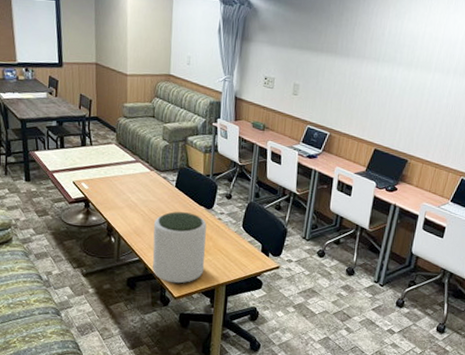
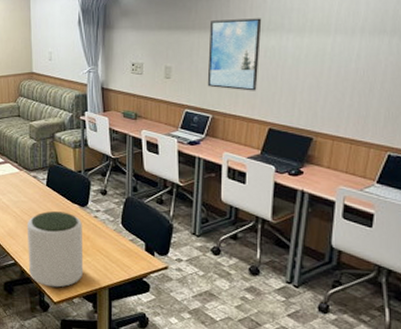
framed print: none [328,46,379,115] -> present [207,18,262,91]

